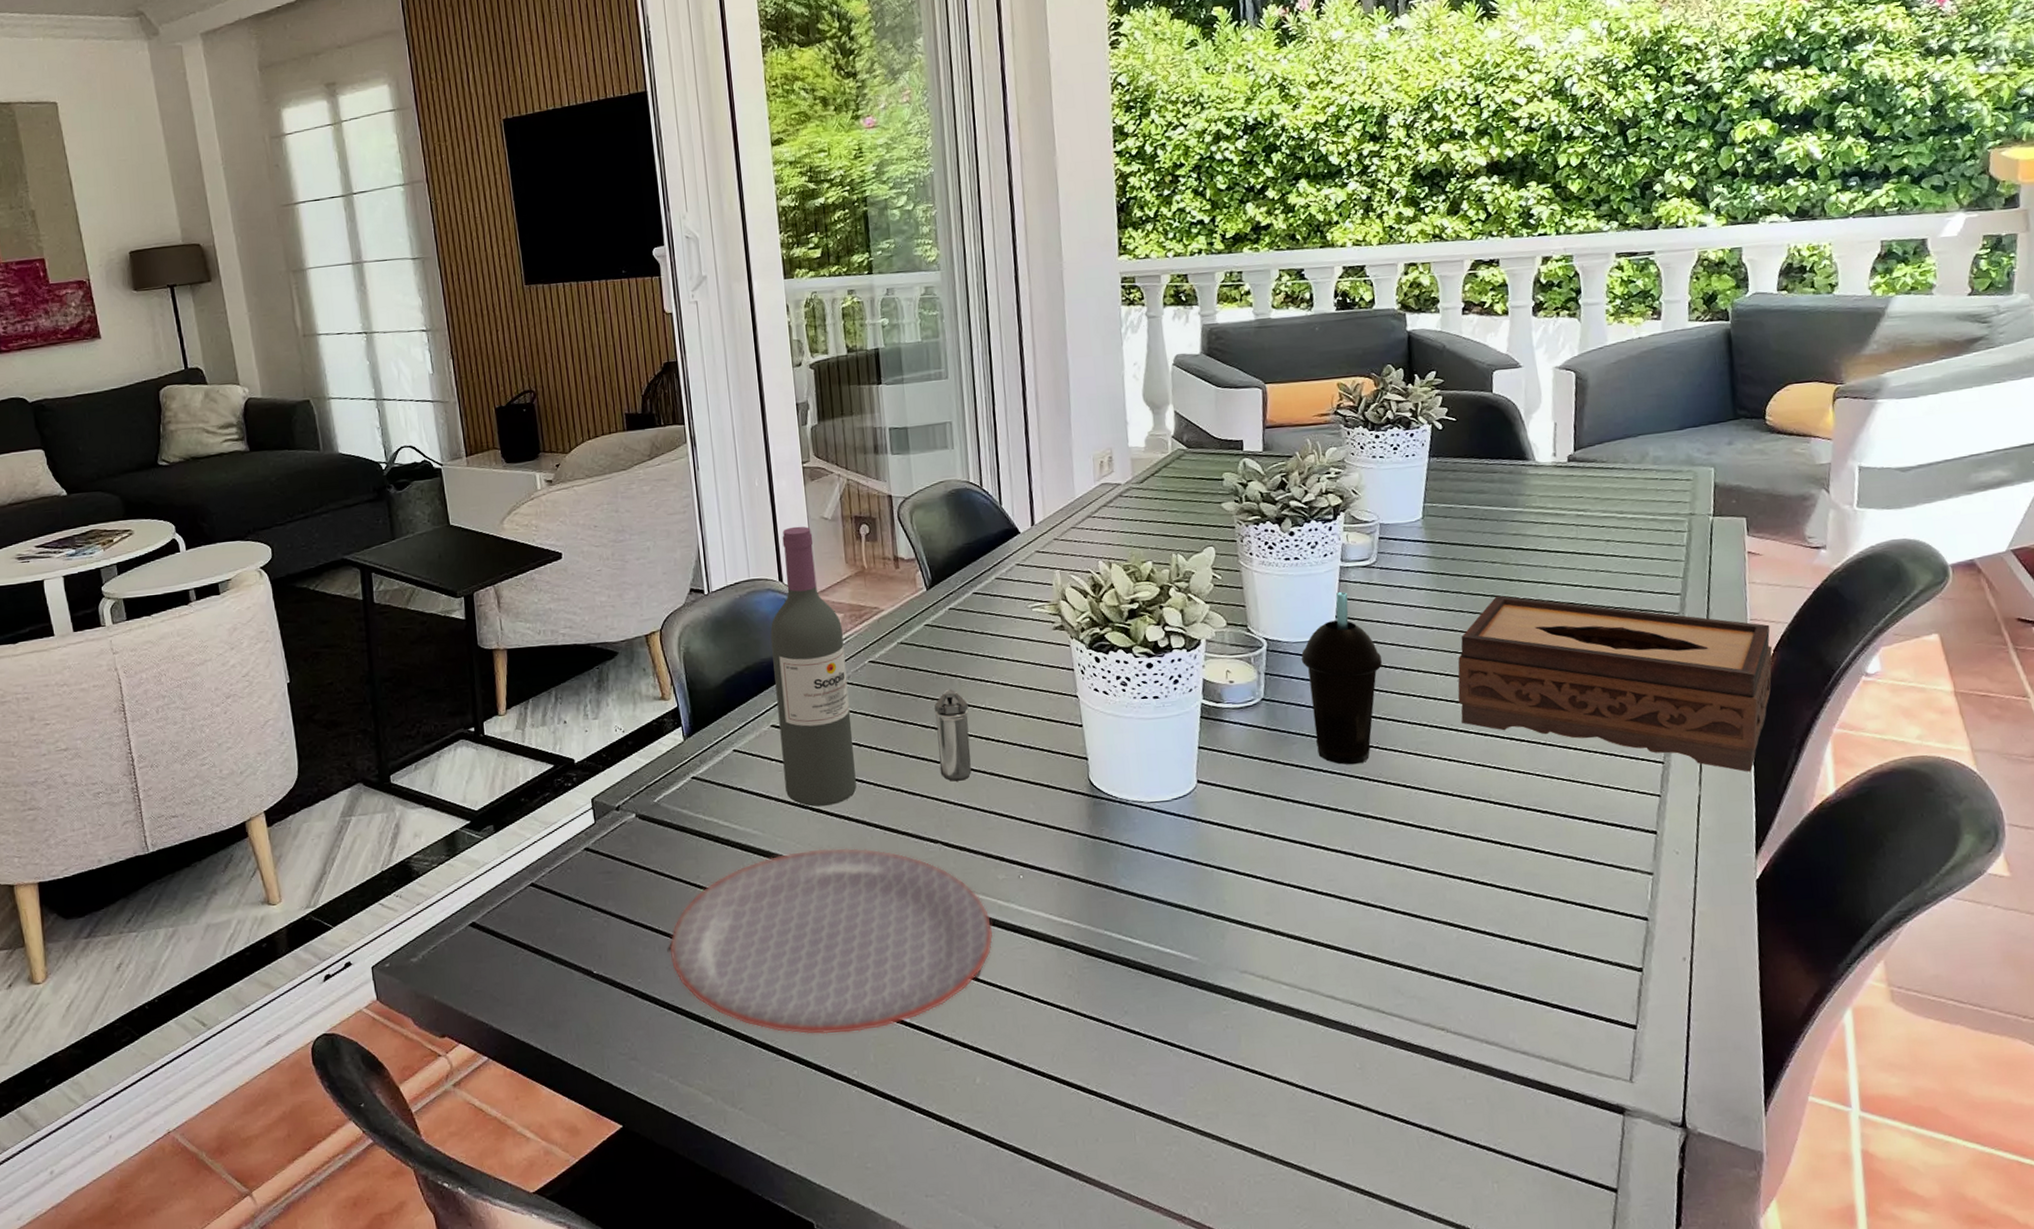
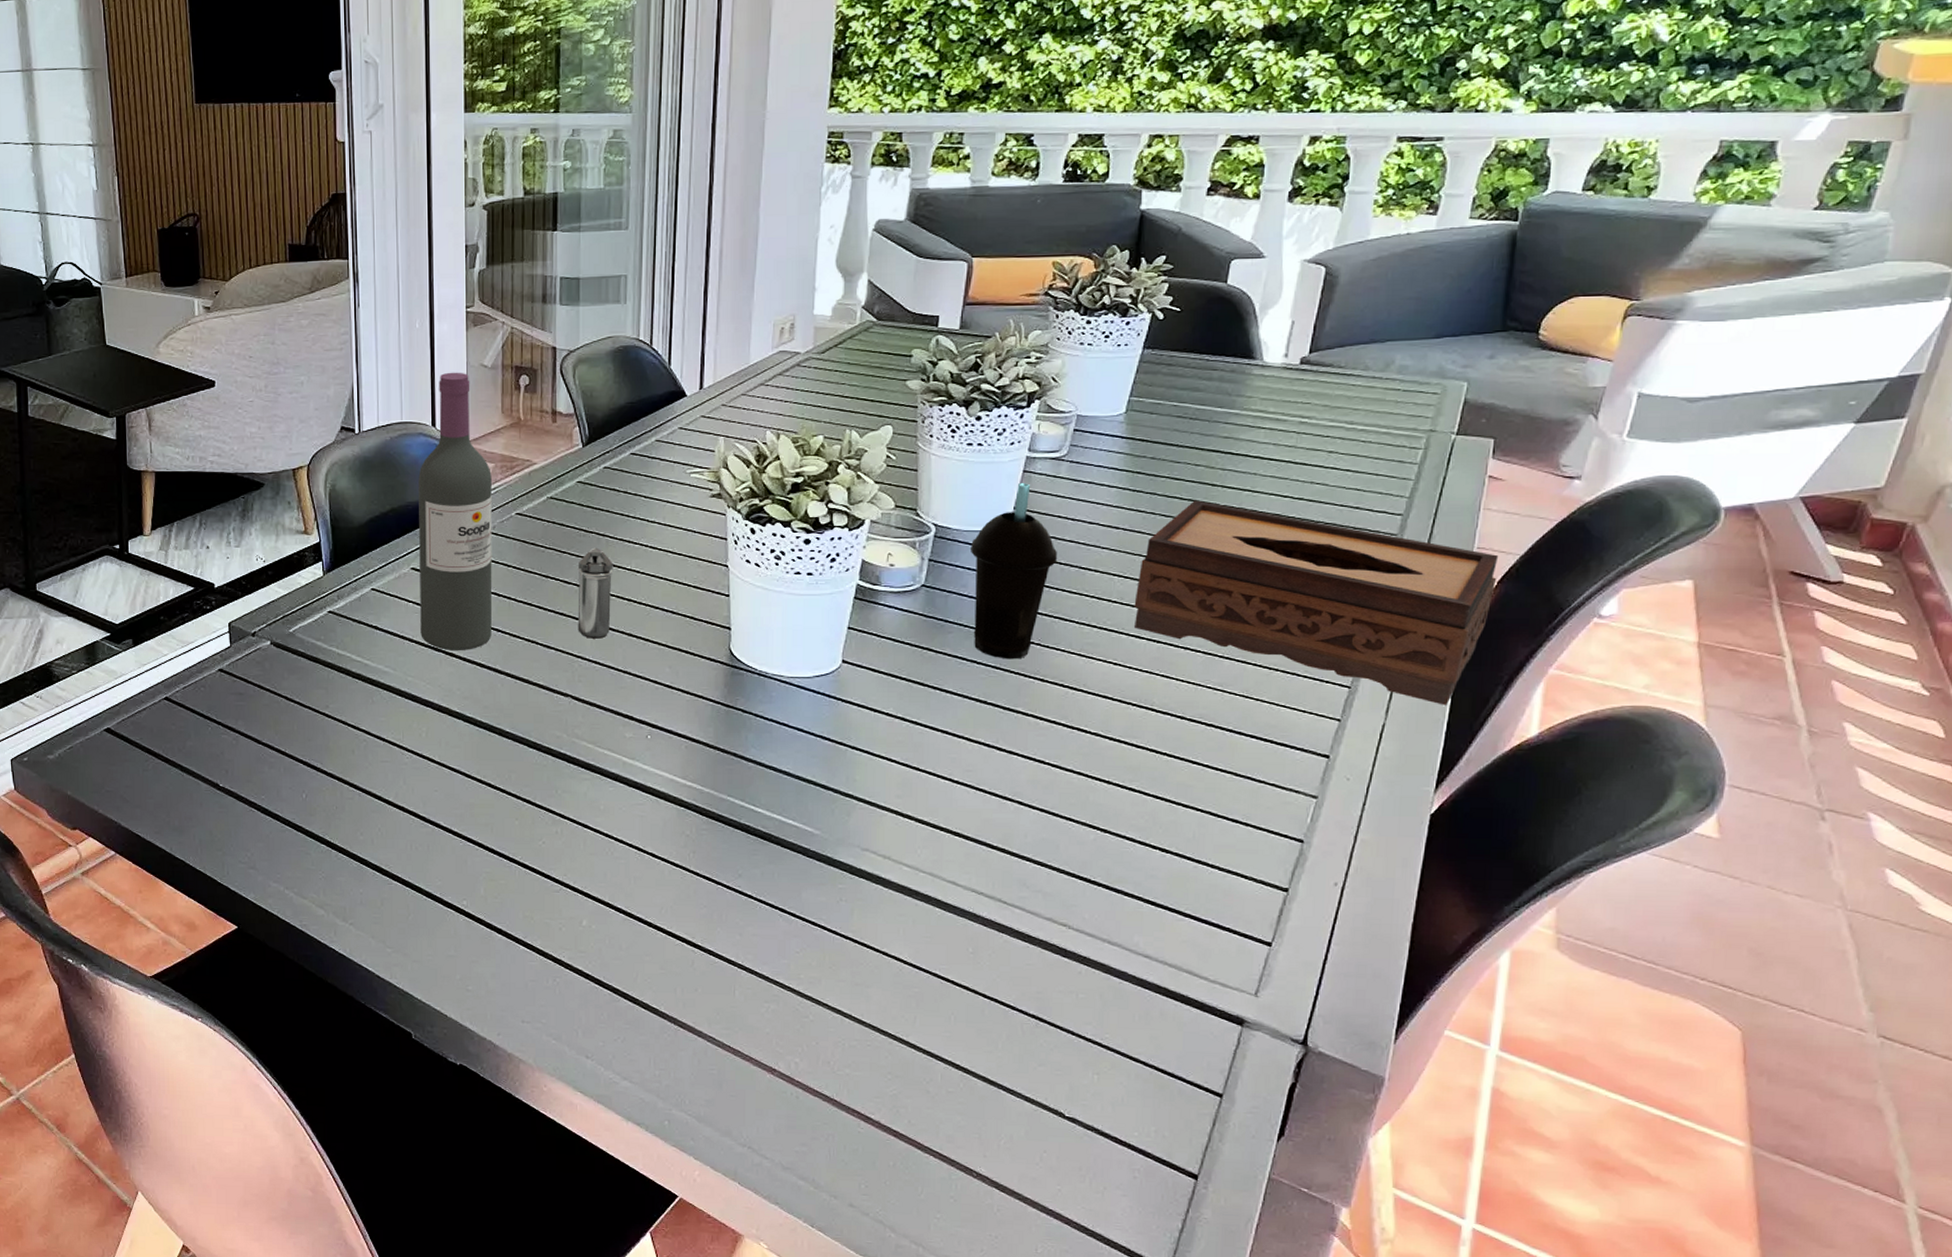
plate: present [669,848,994,1035] -> none [294,691,615,866]

